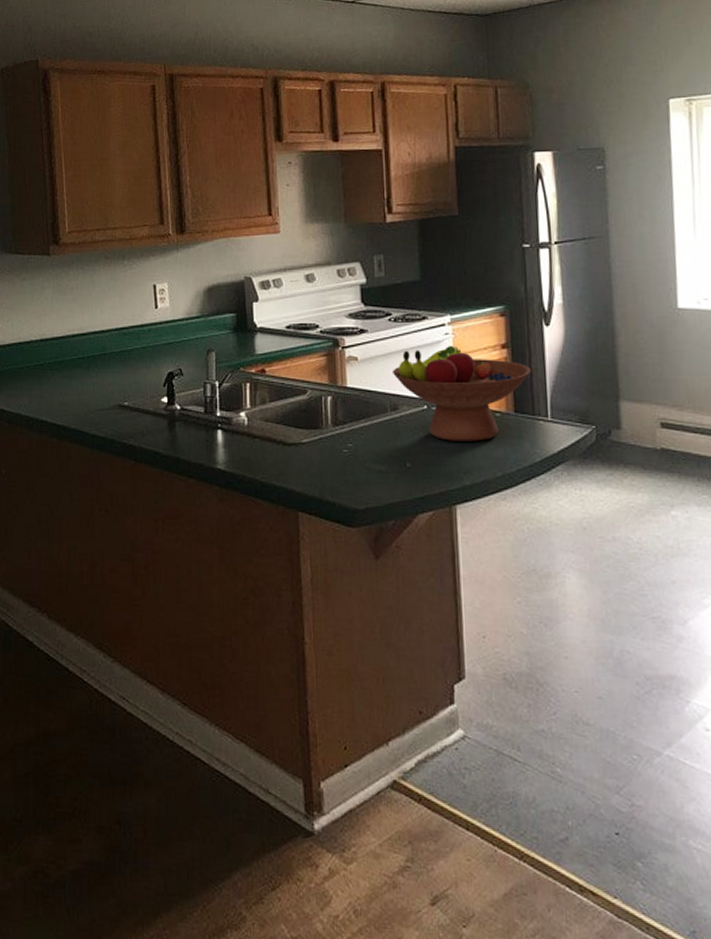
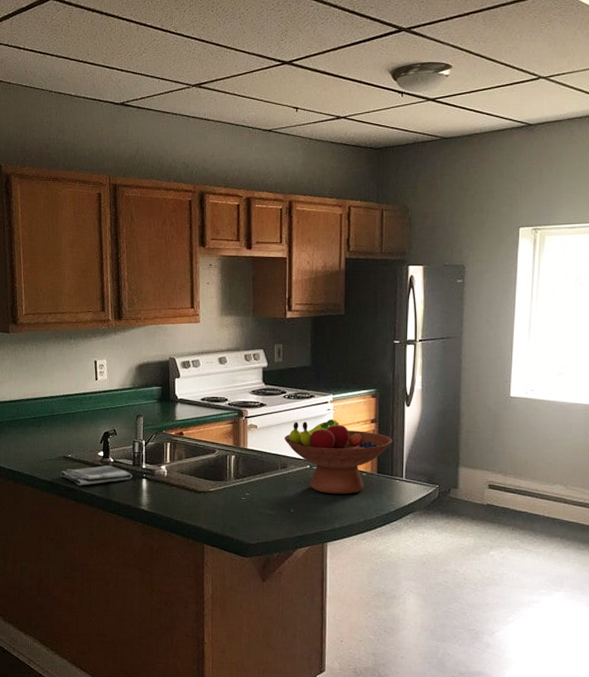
dish towel: none [116,413,205,441] -> present [61,465,133,486]

